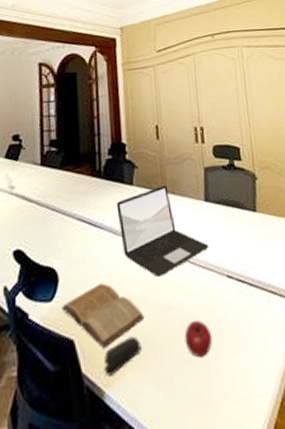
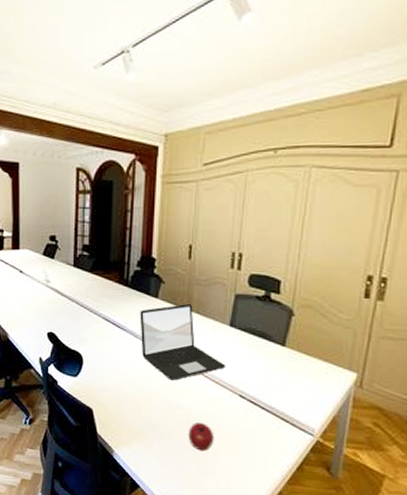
book: present [61,283,145,348] -> none [84,373,154,421]
stapler: present [104,336,142,376] -> none [115,419,148,442]

